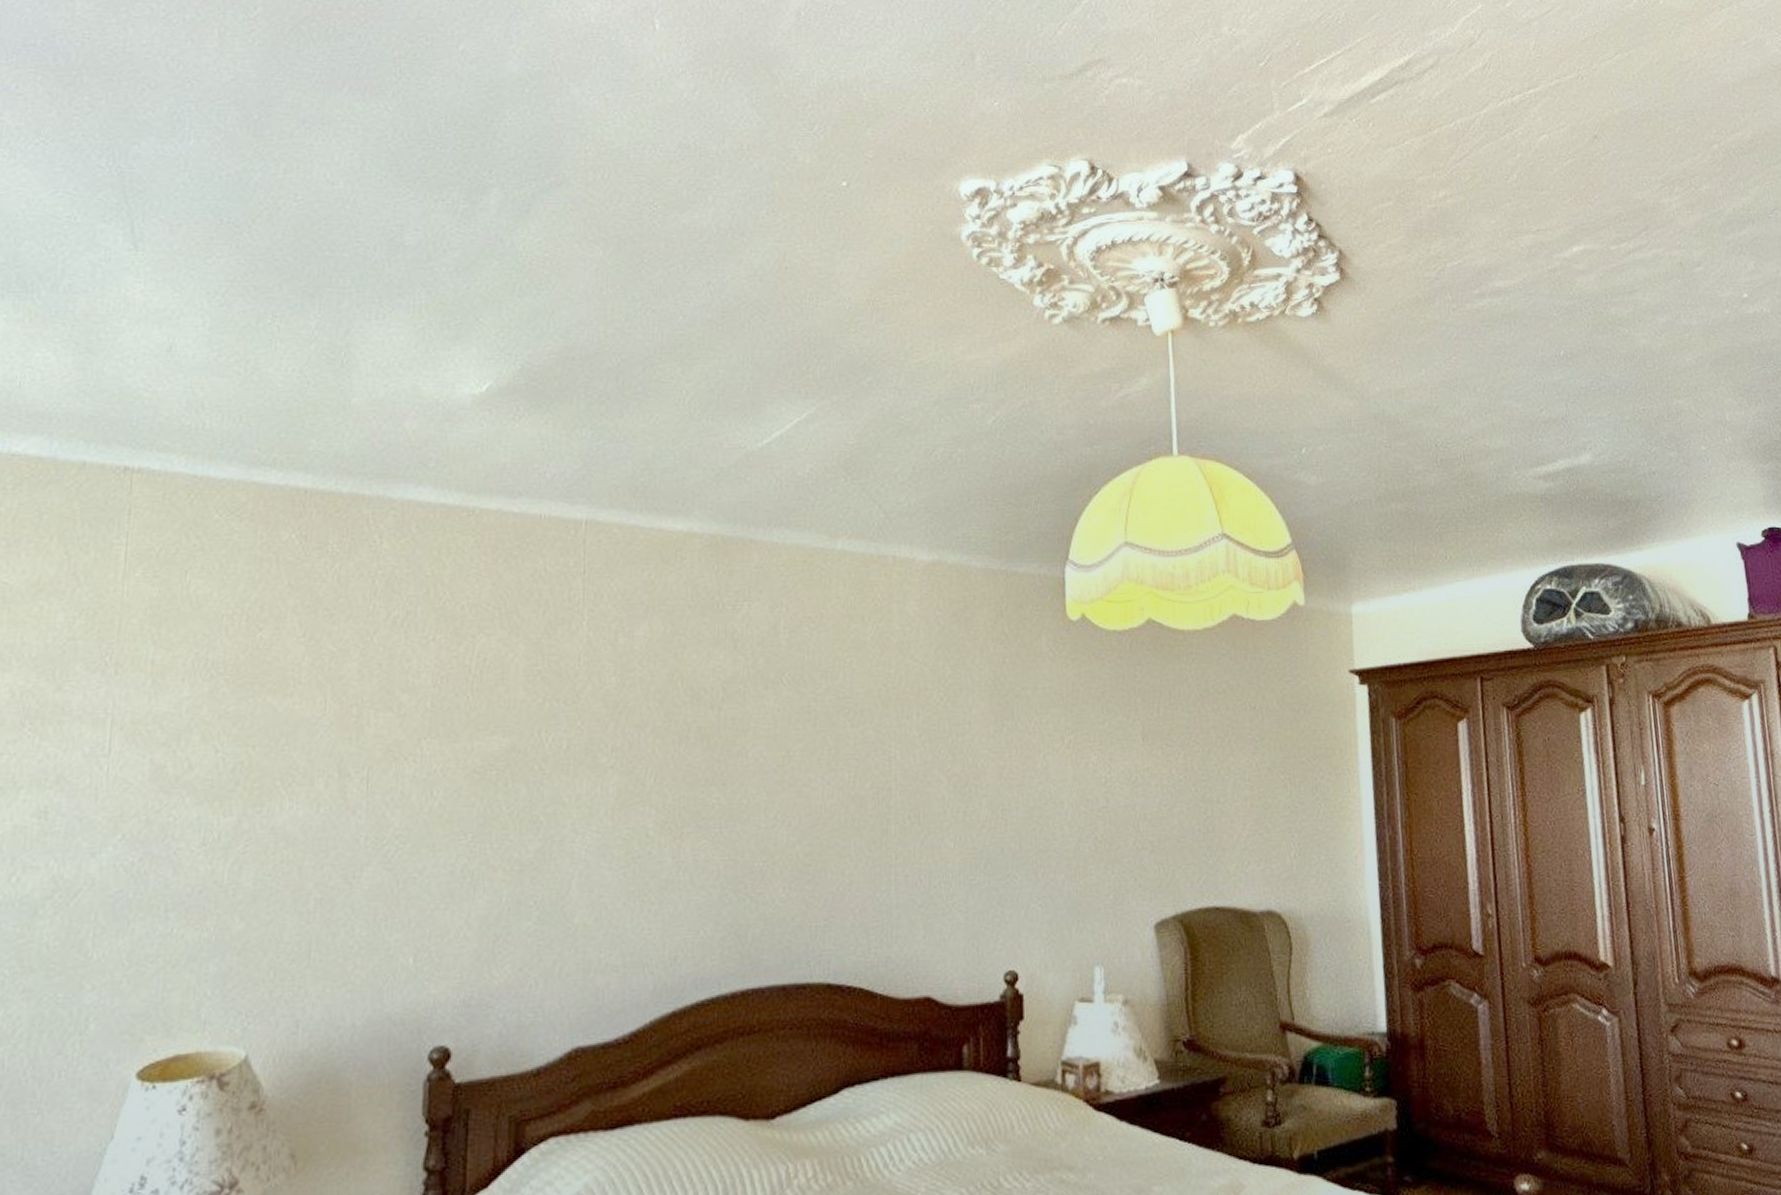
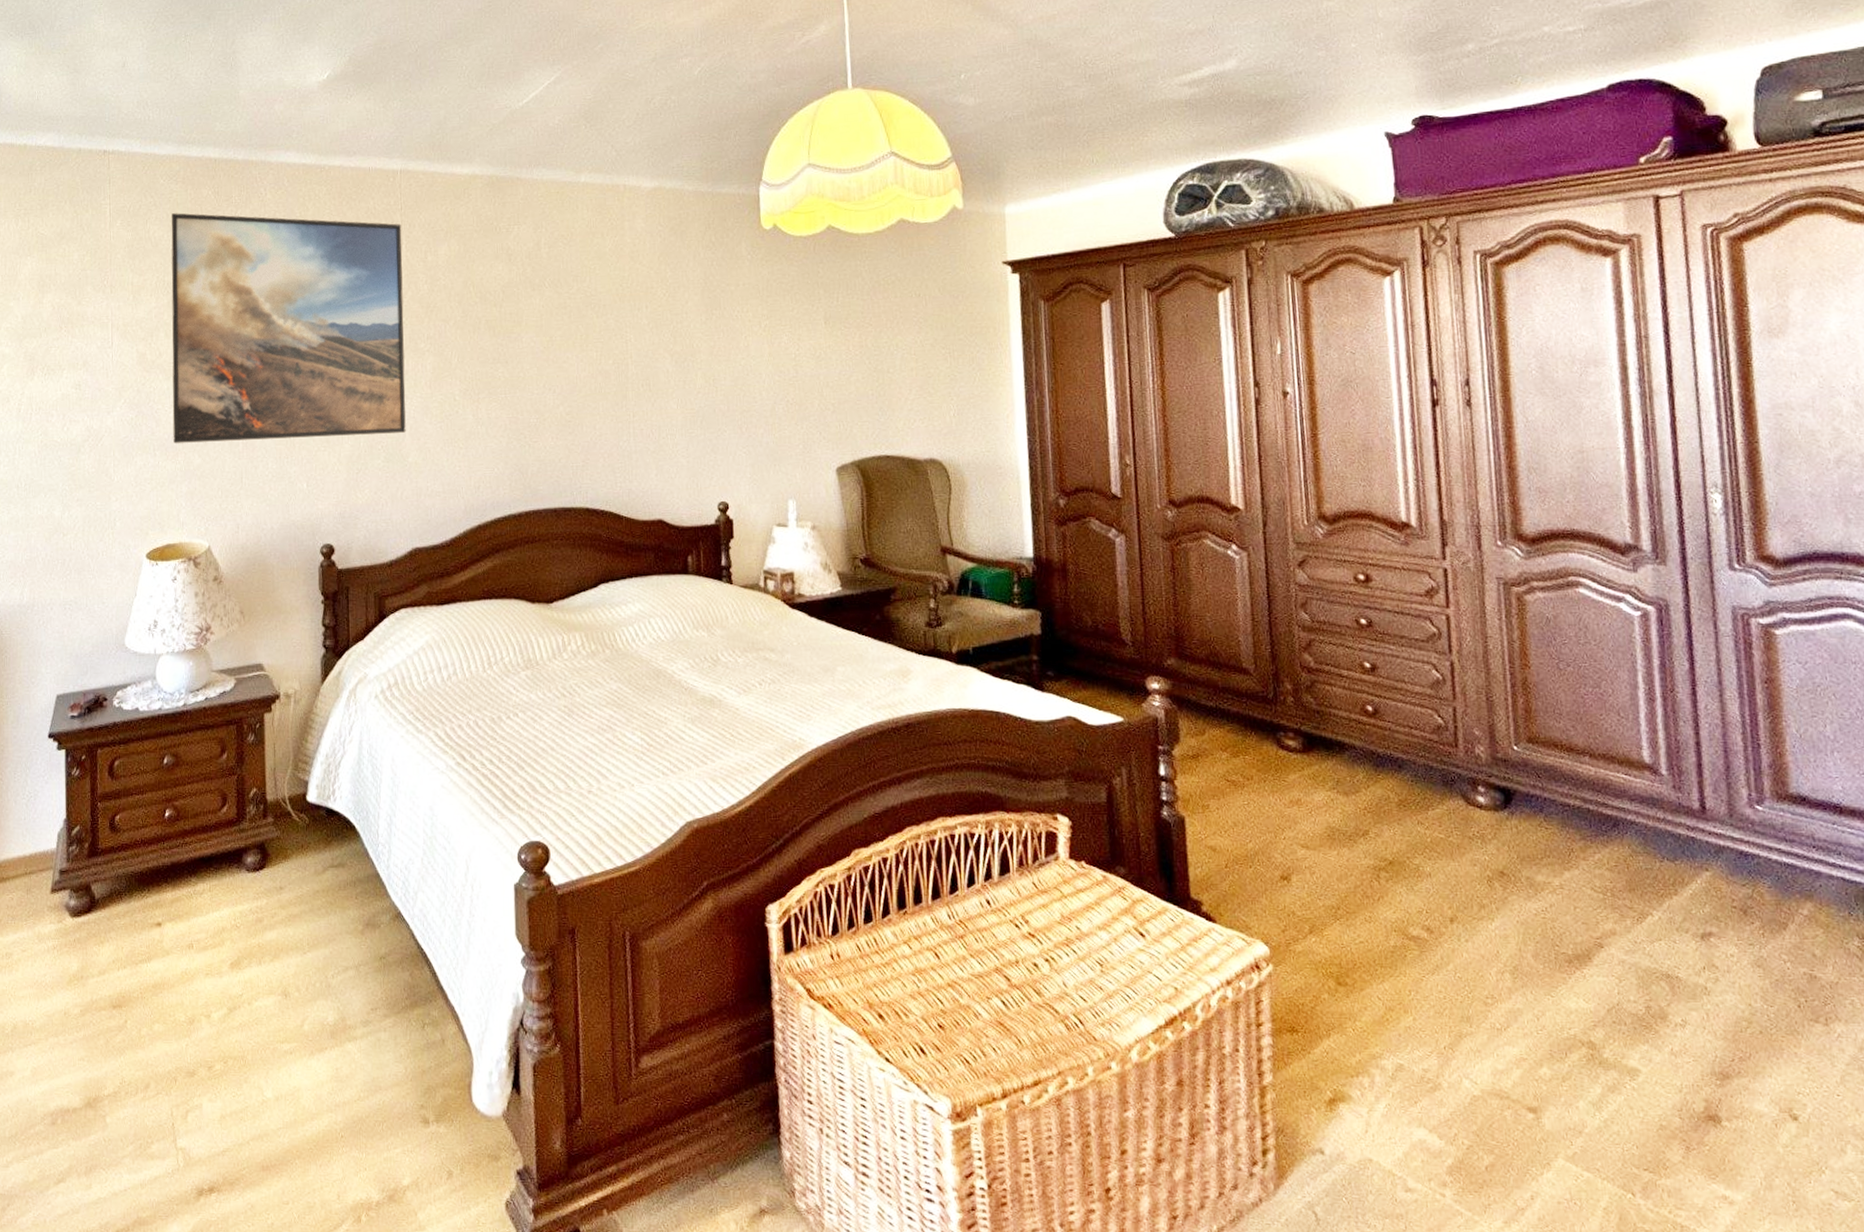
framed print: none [200,562,583,901] -> present [171,213,406,443]

